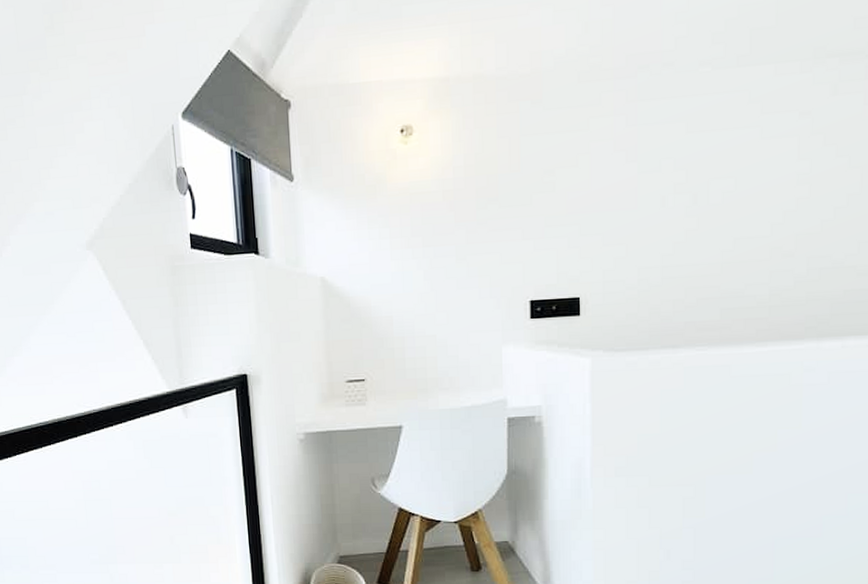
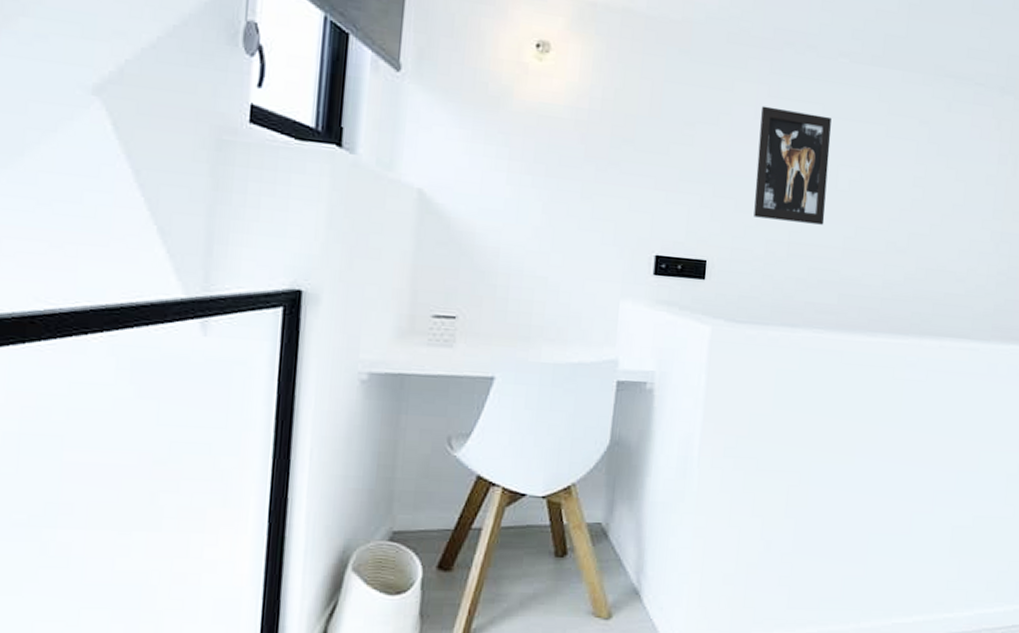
wall art: none [619,132,699,248] -> present [754,105,831,225]

